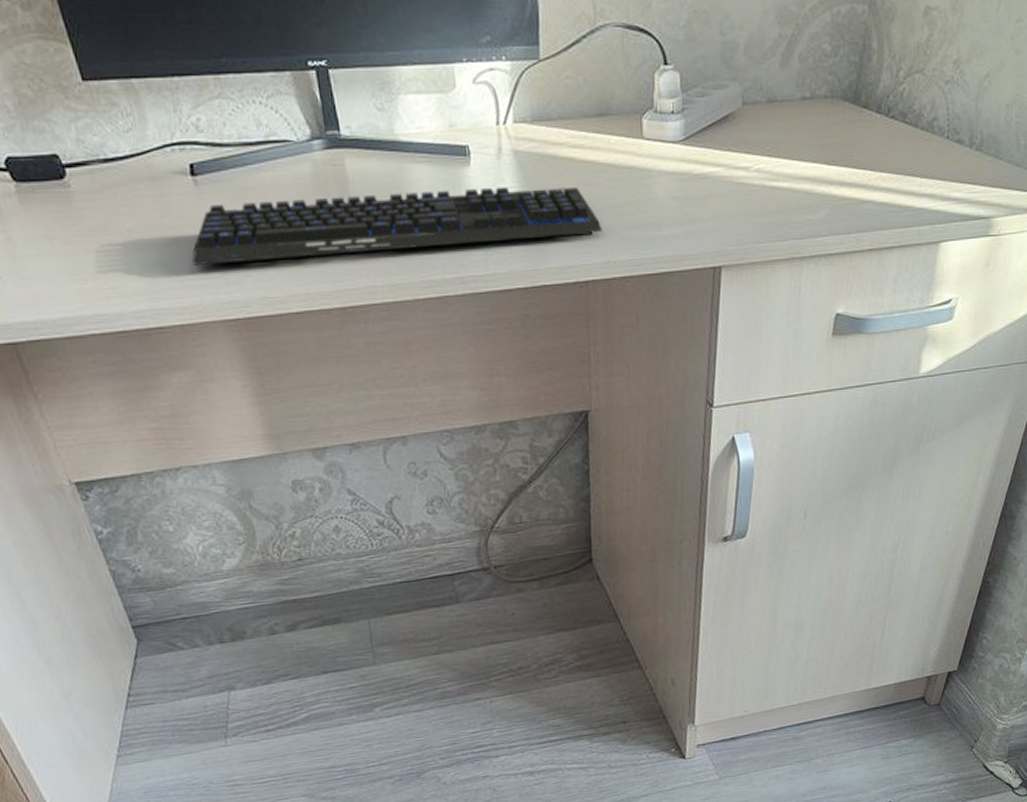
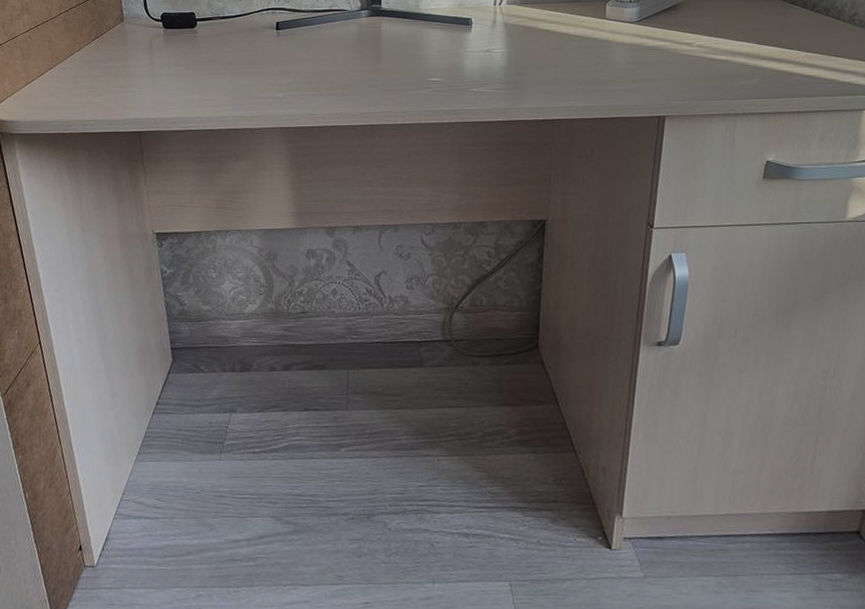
keyboard: present [192,186,602,265] -> none [266,47,568,89]

